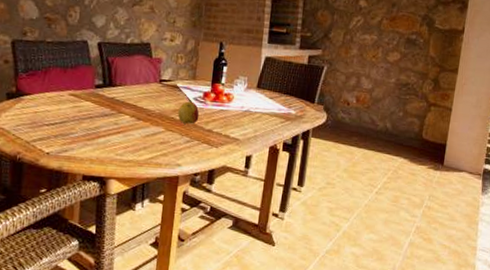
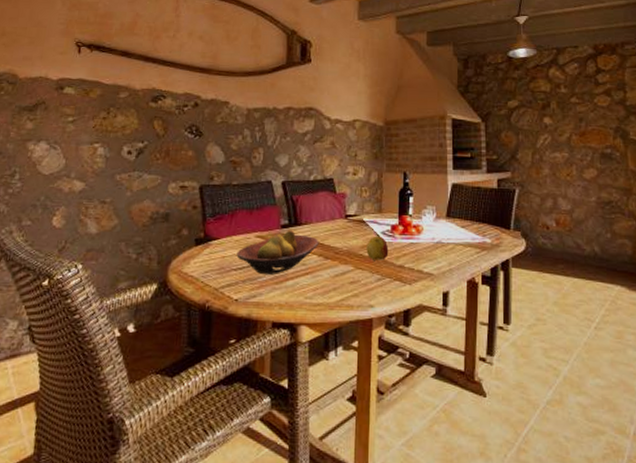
fruit bowl: none [49,90,133,132] -> present [236,230,319,275]

